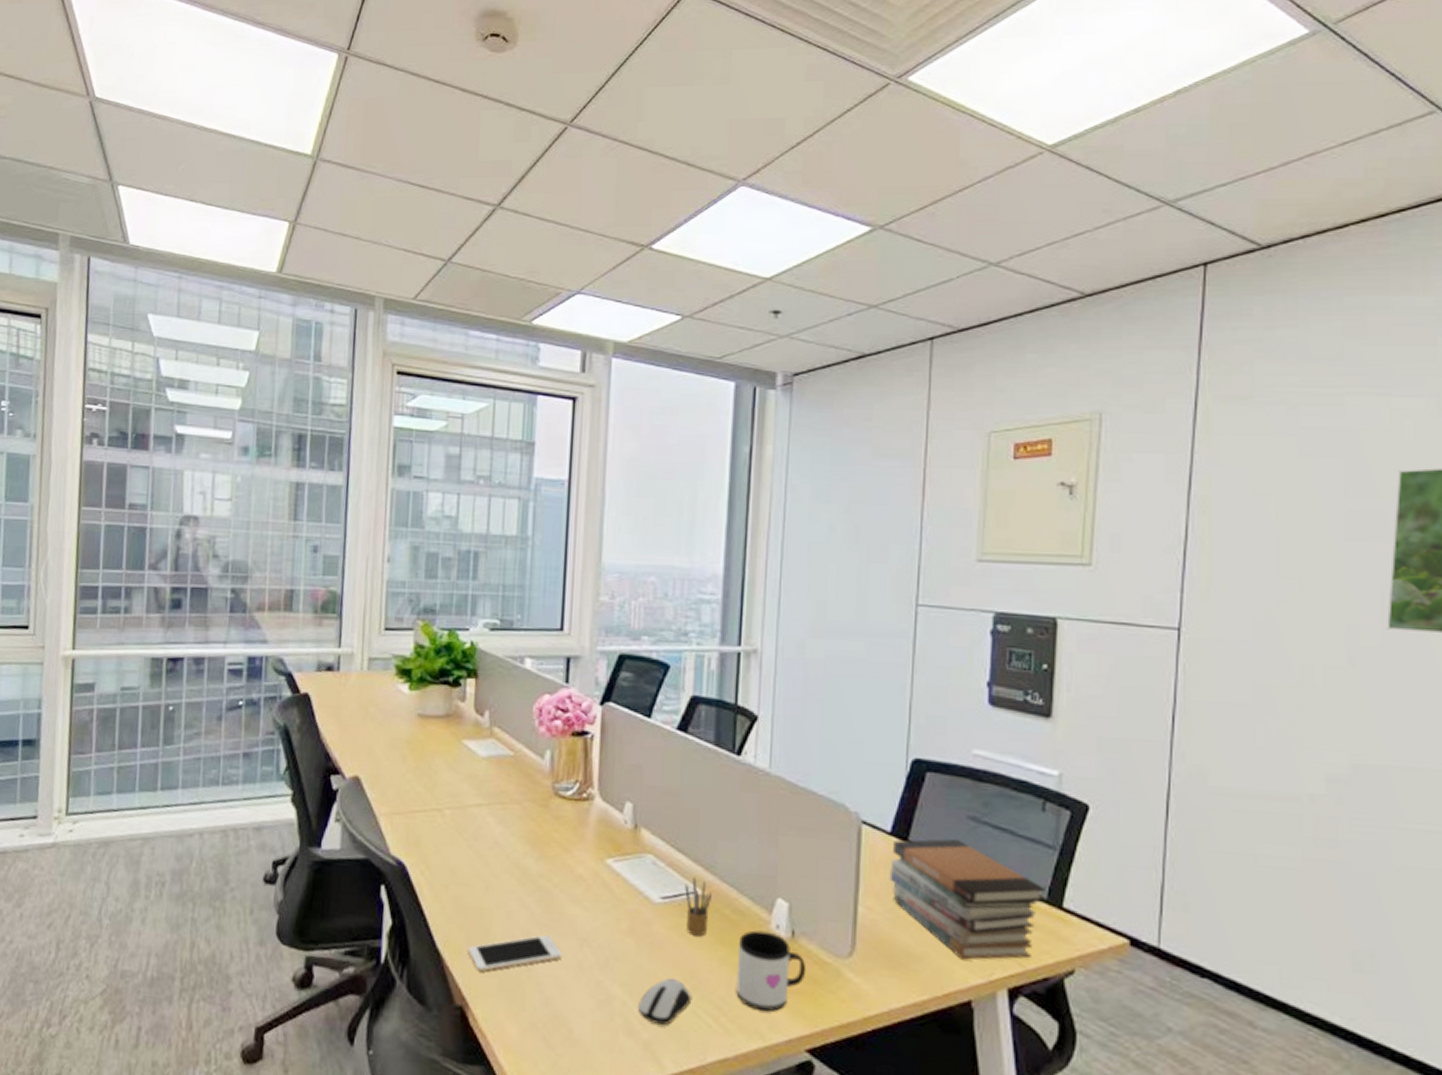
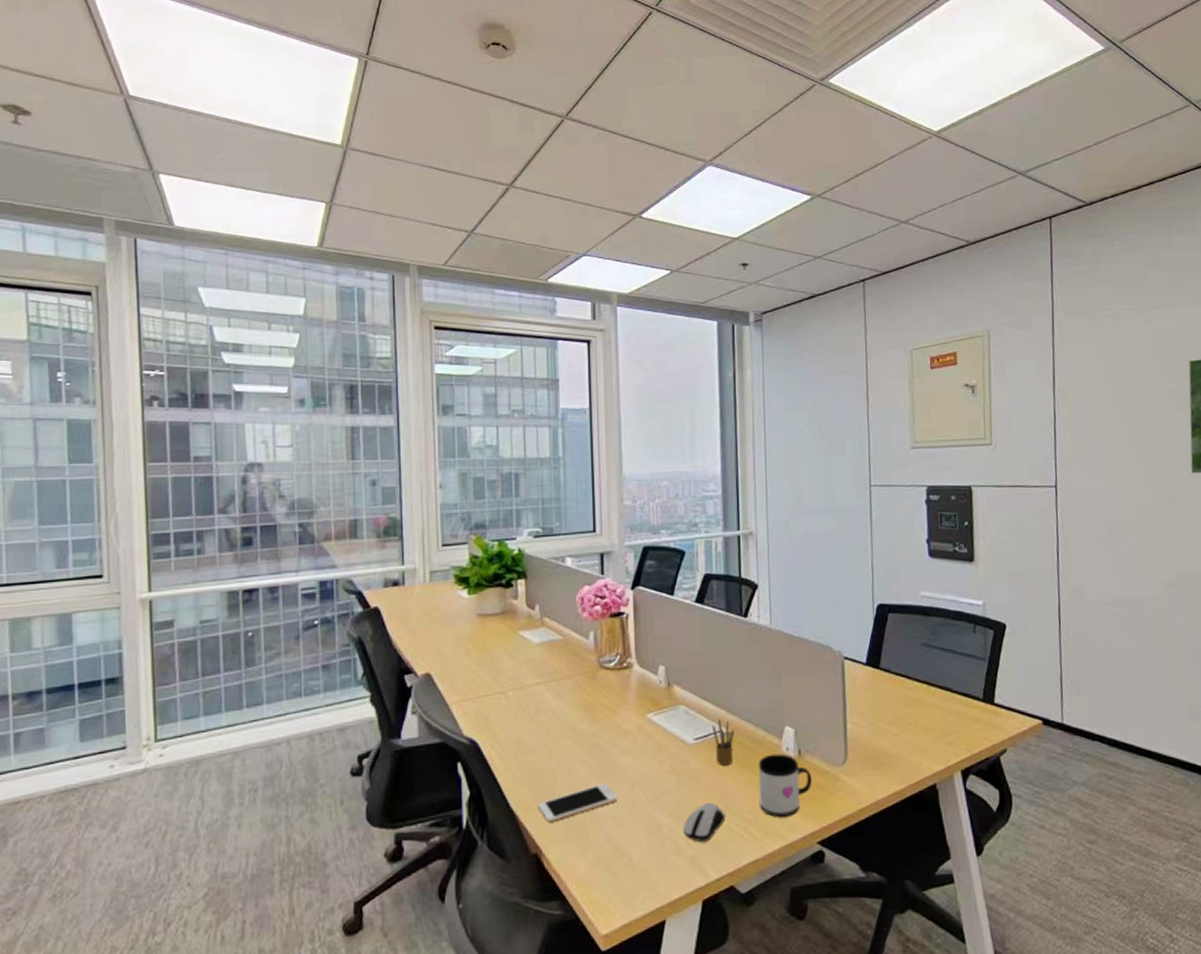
book stack: present [889,838,1047,960] -> none [868,661,982,753]

